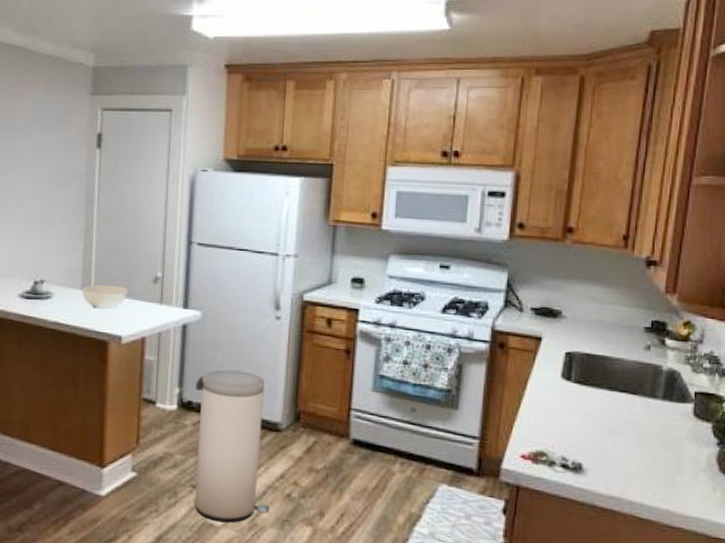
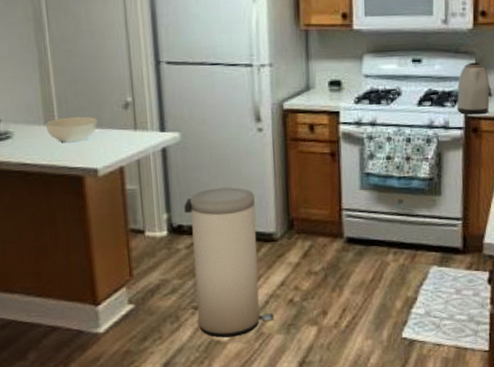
kettle: none [484,275,522,329] -> present [457,62,490,114]

